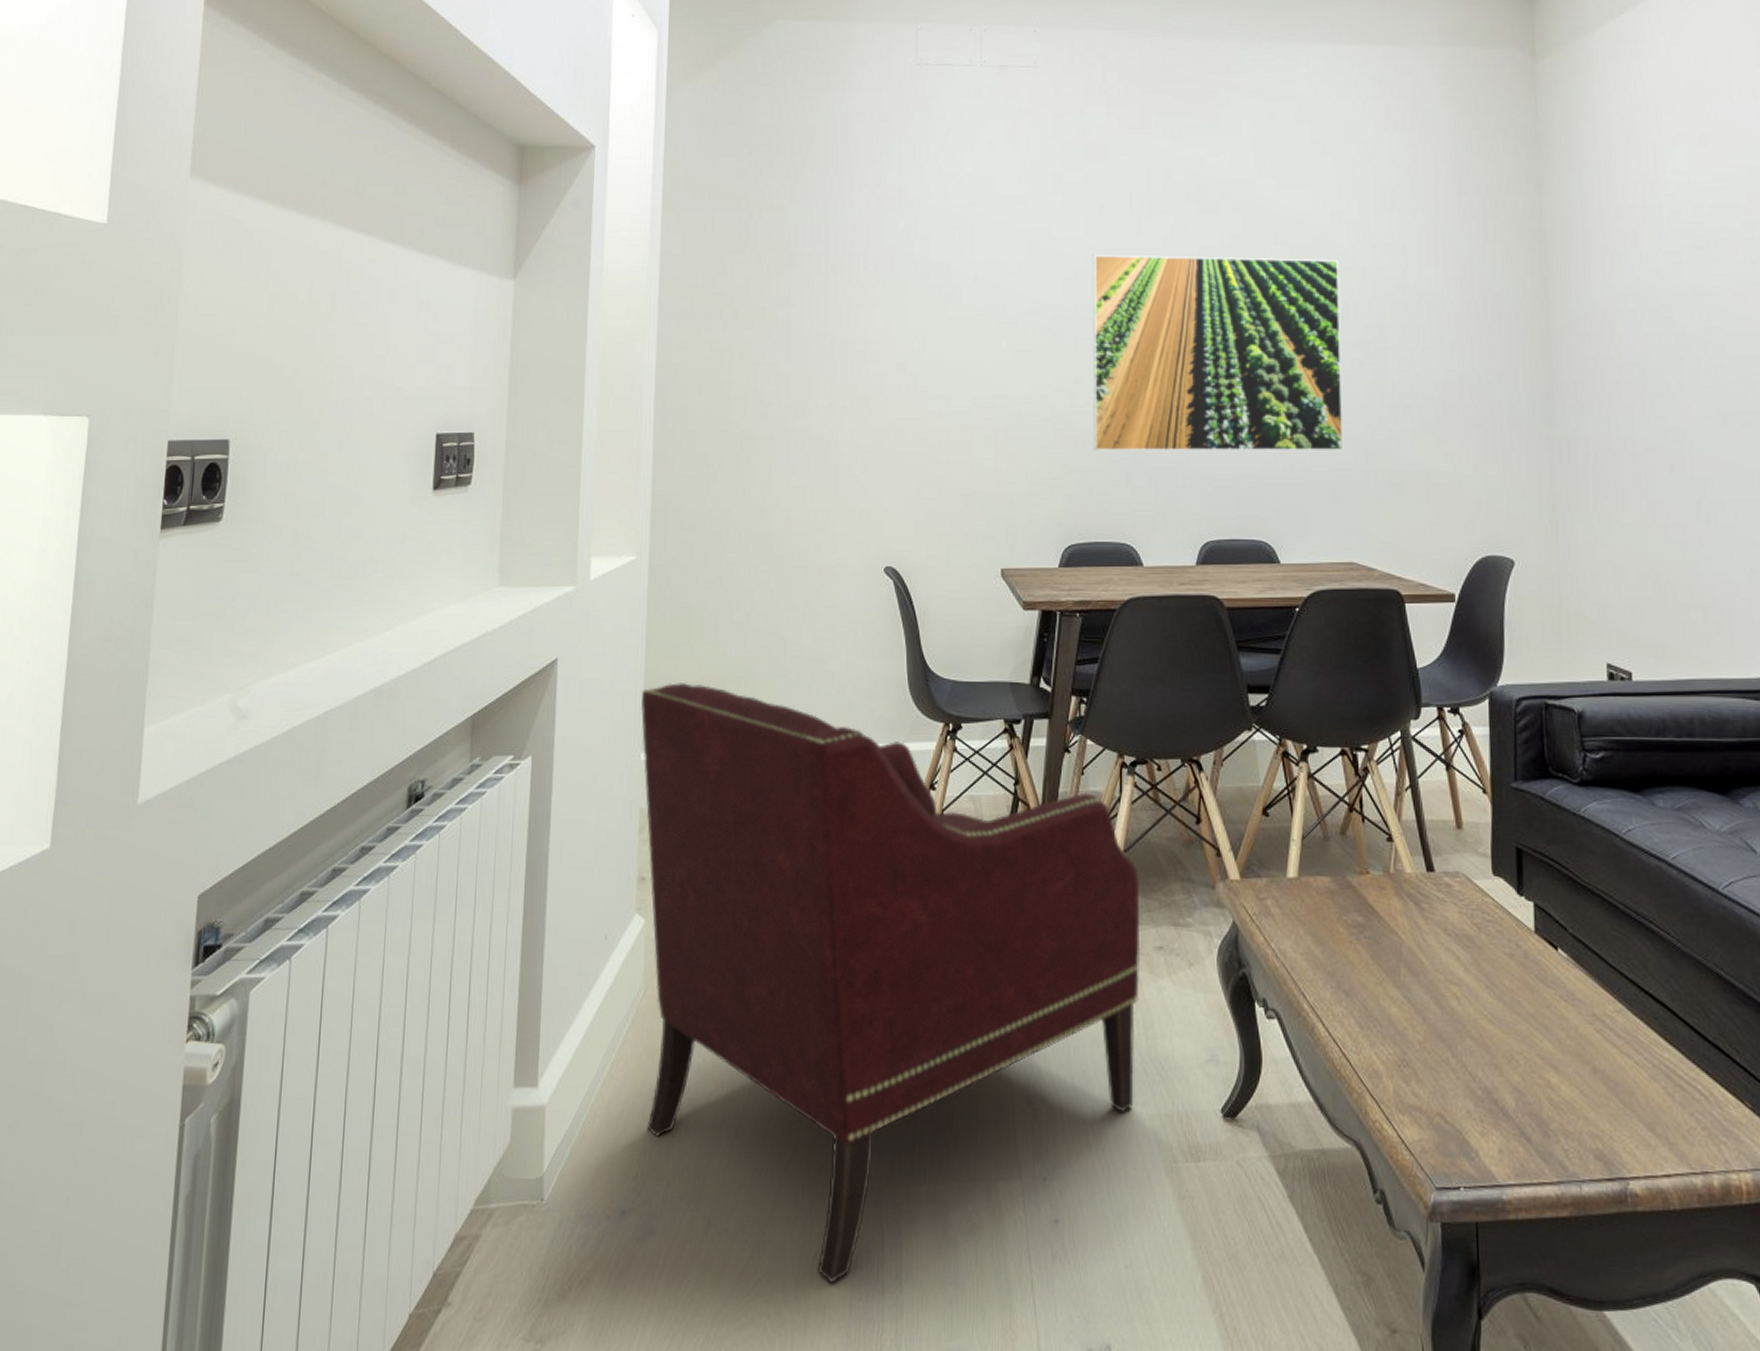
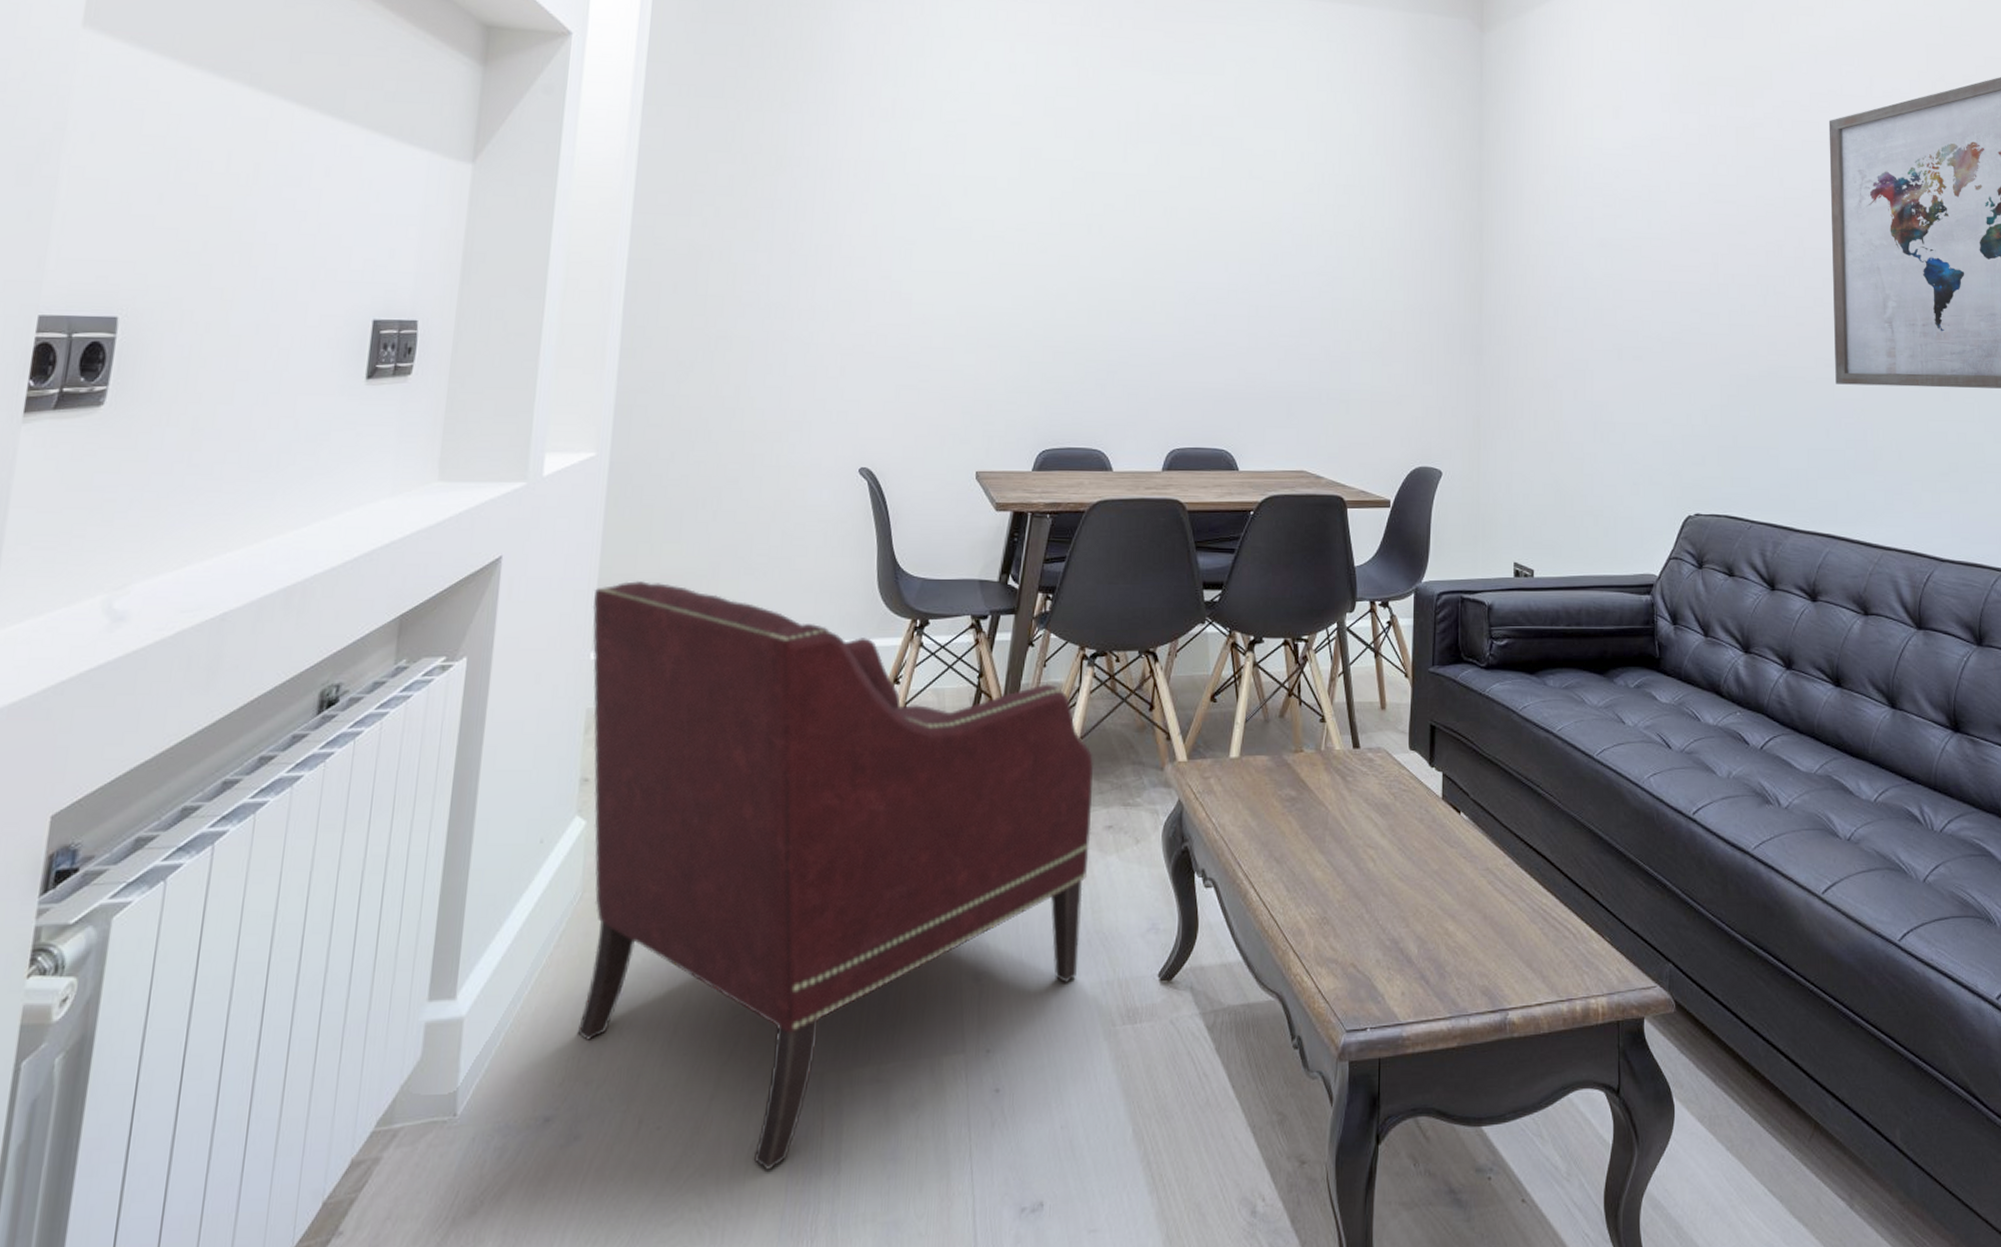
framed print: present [1093,255,1344,452] -> none [1072,177,1306,370]

